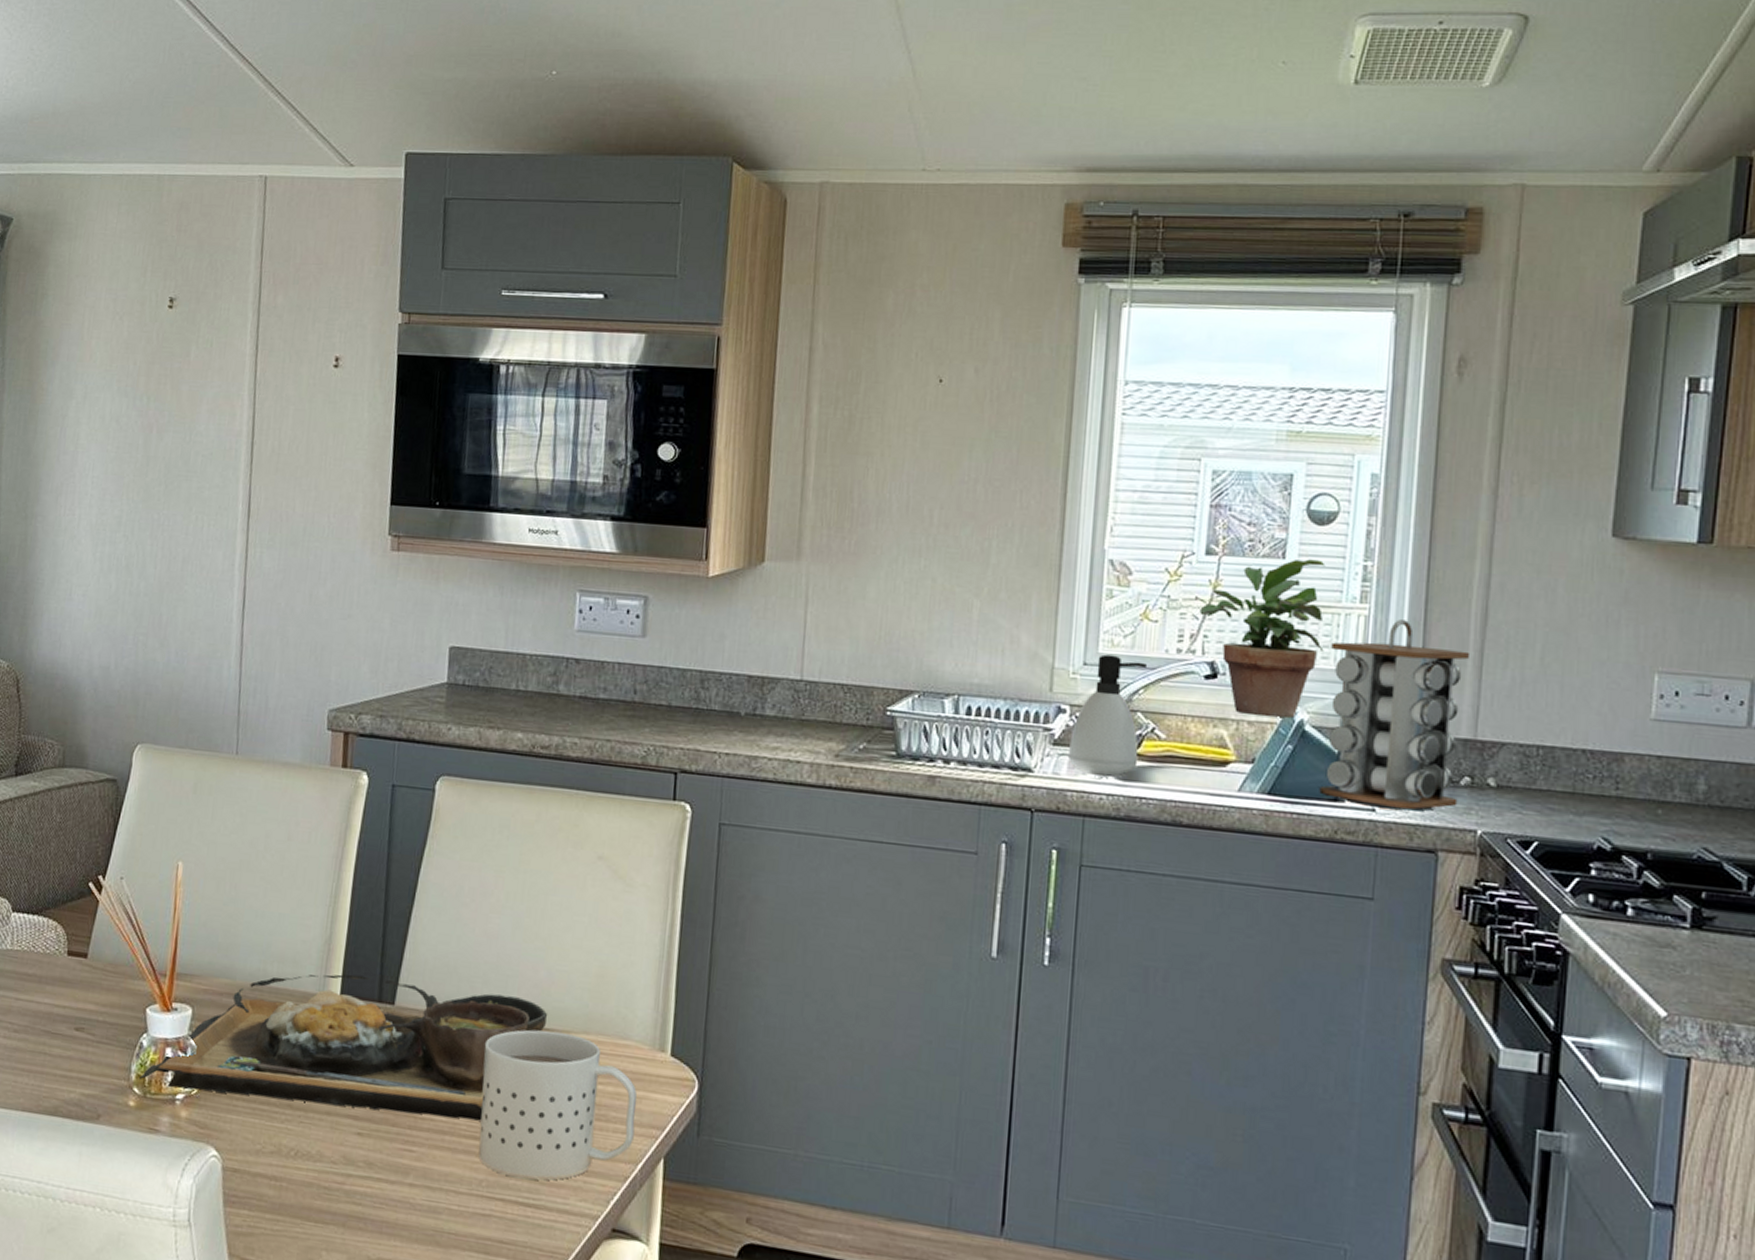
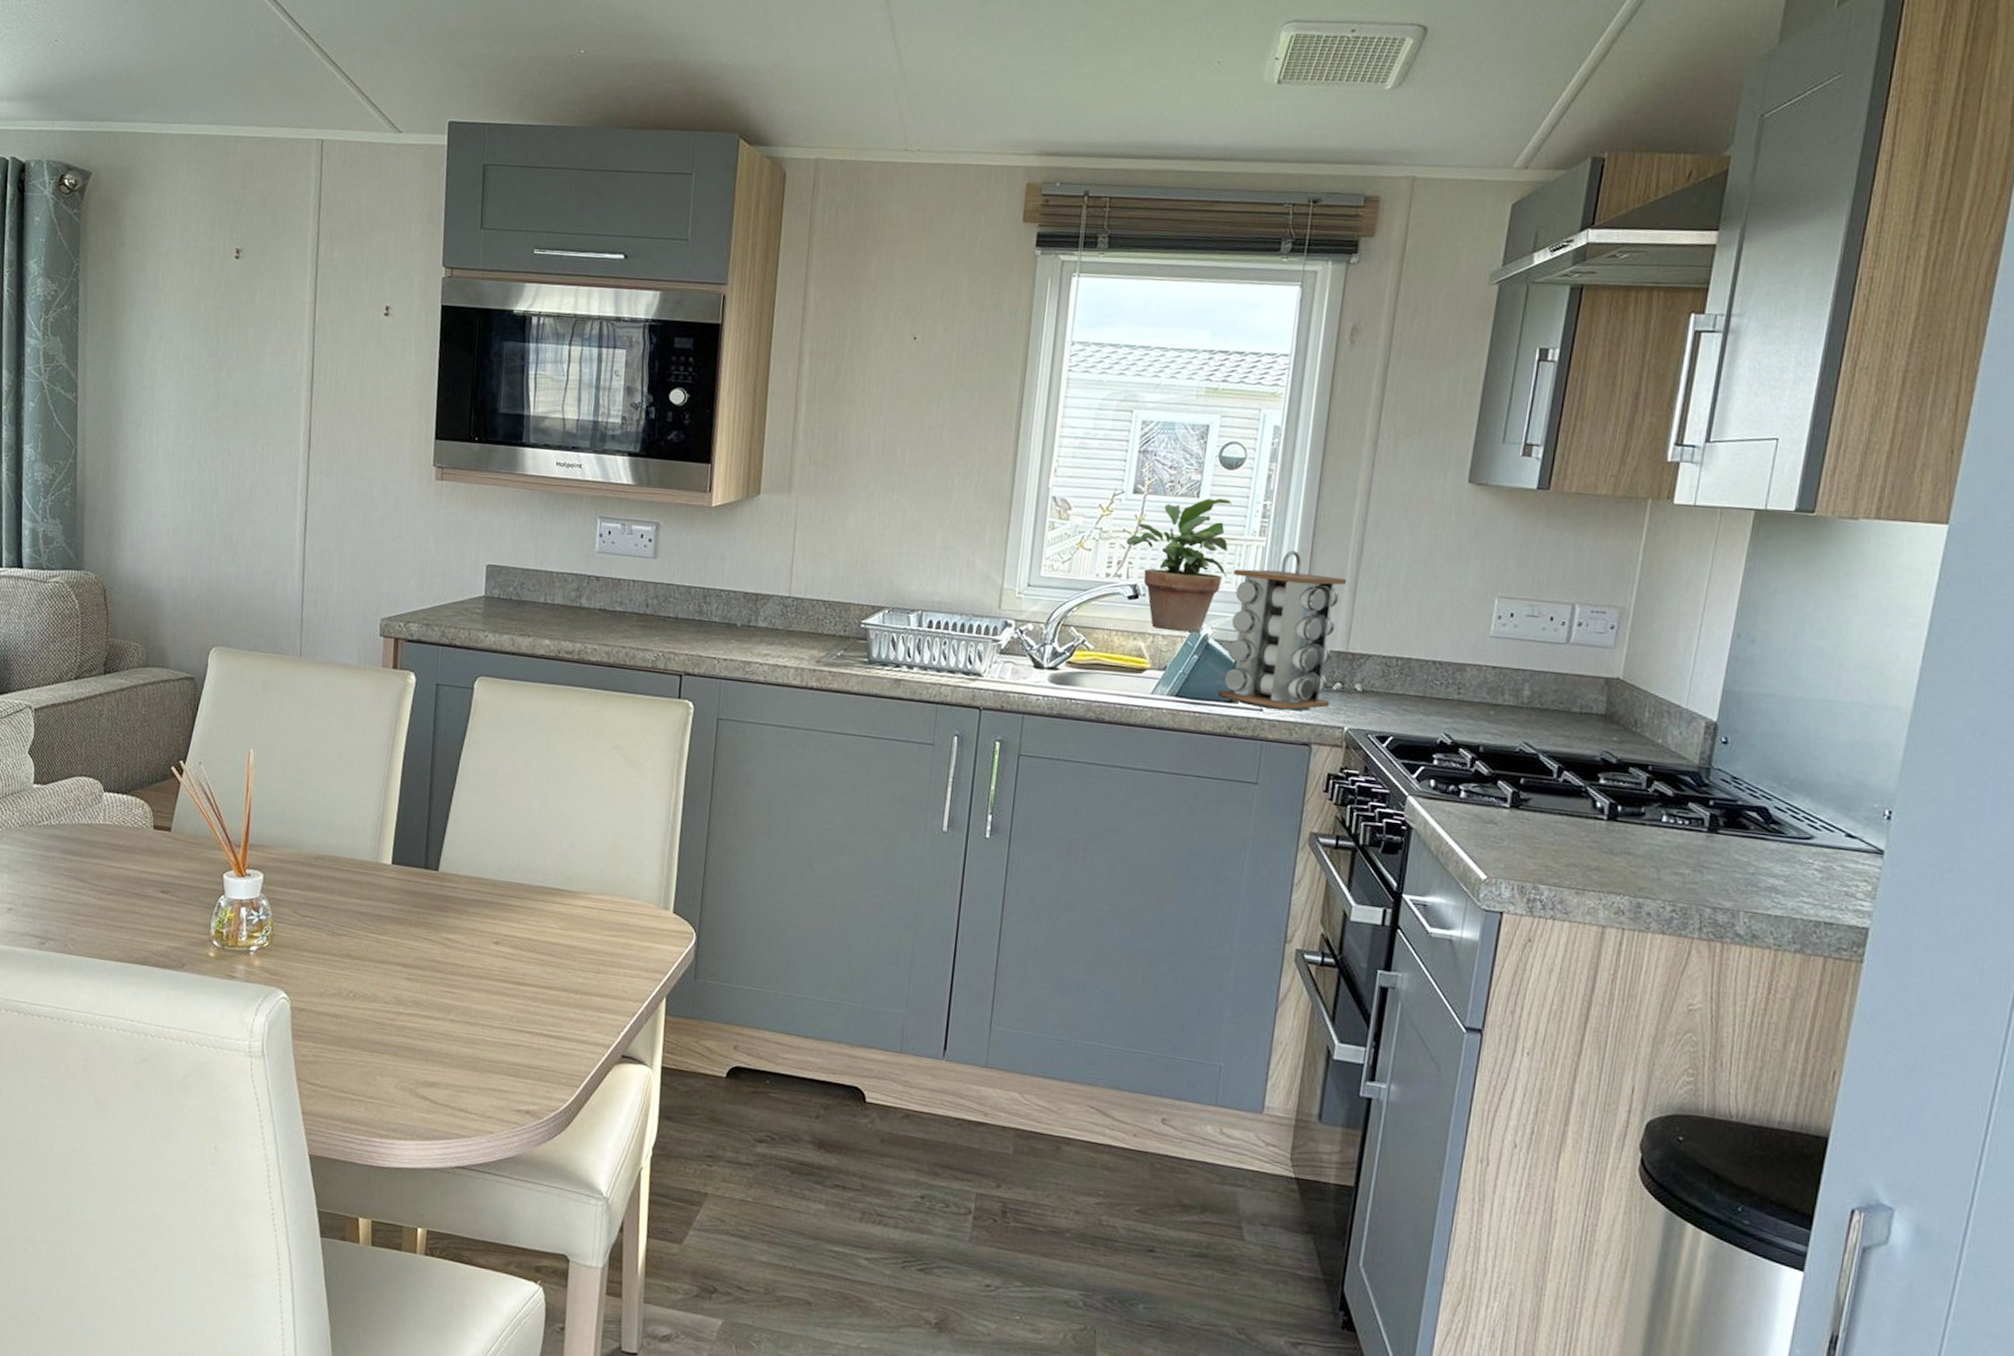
platter: present [139,974,554,1121] -> none [218,845,575,968]
mug: present [478,1029,638,1181] -> none [510,891,645,1017]
soap dispenser: present [1068,654,1147,778] -> none [1012,577,1080,682]

